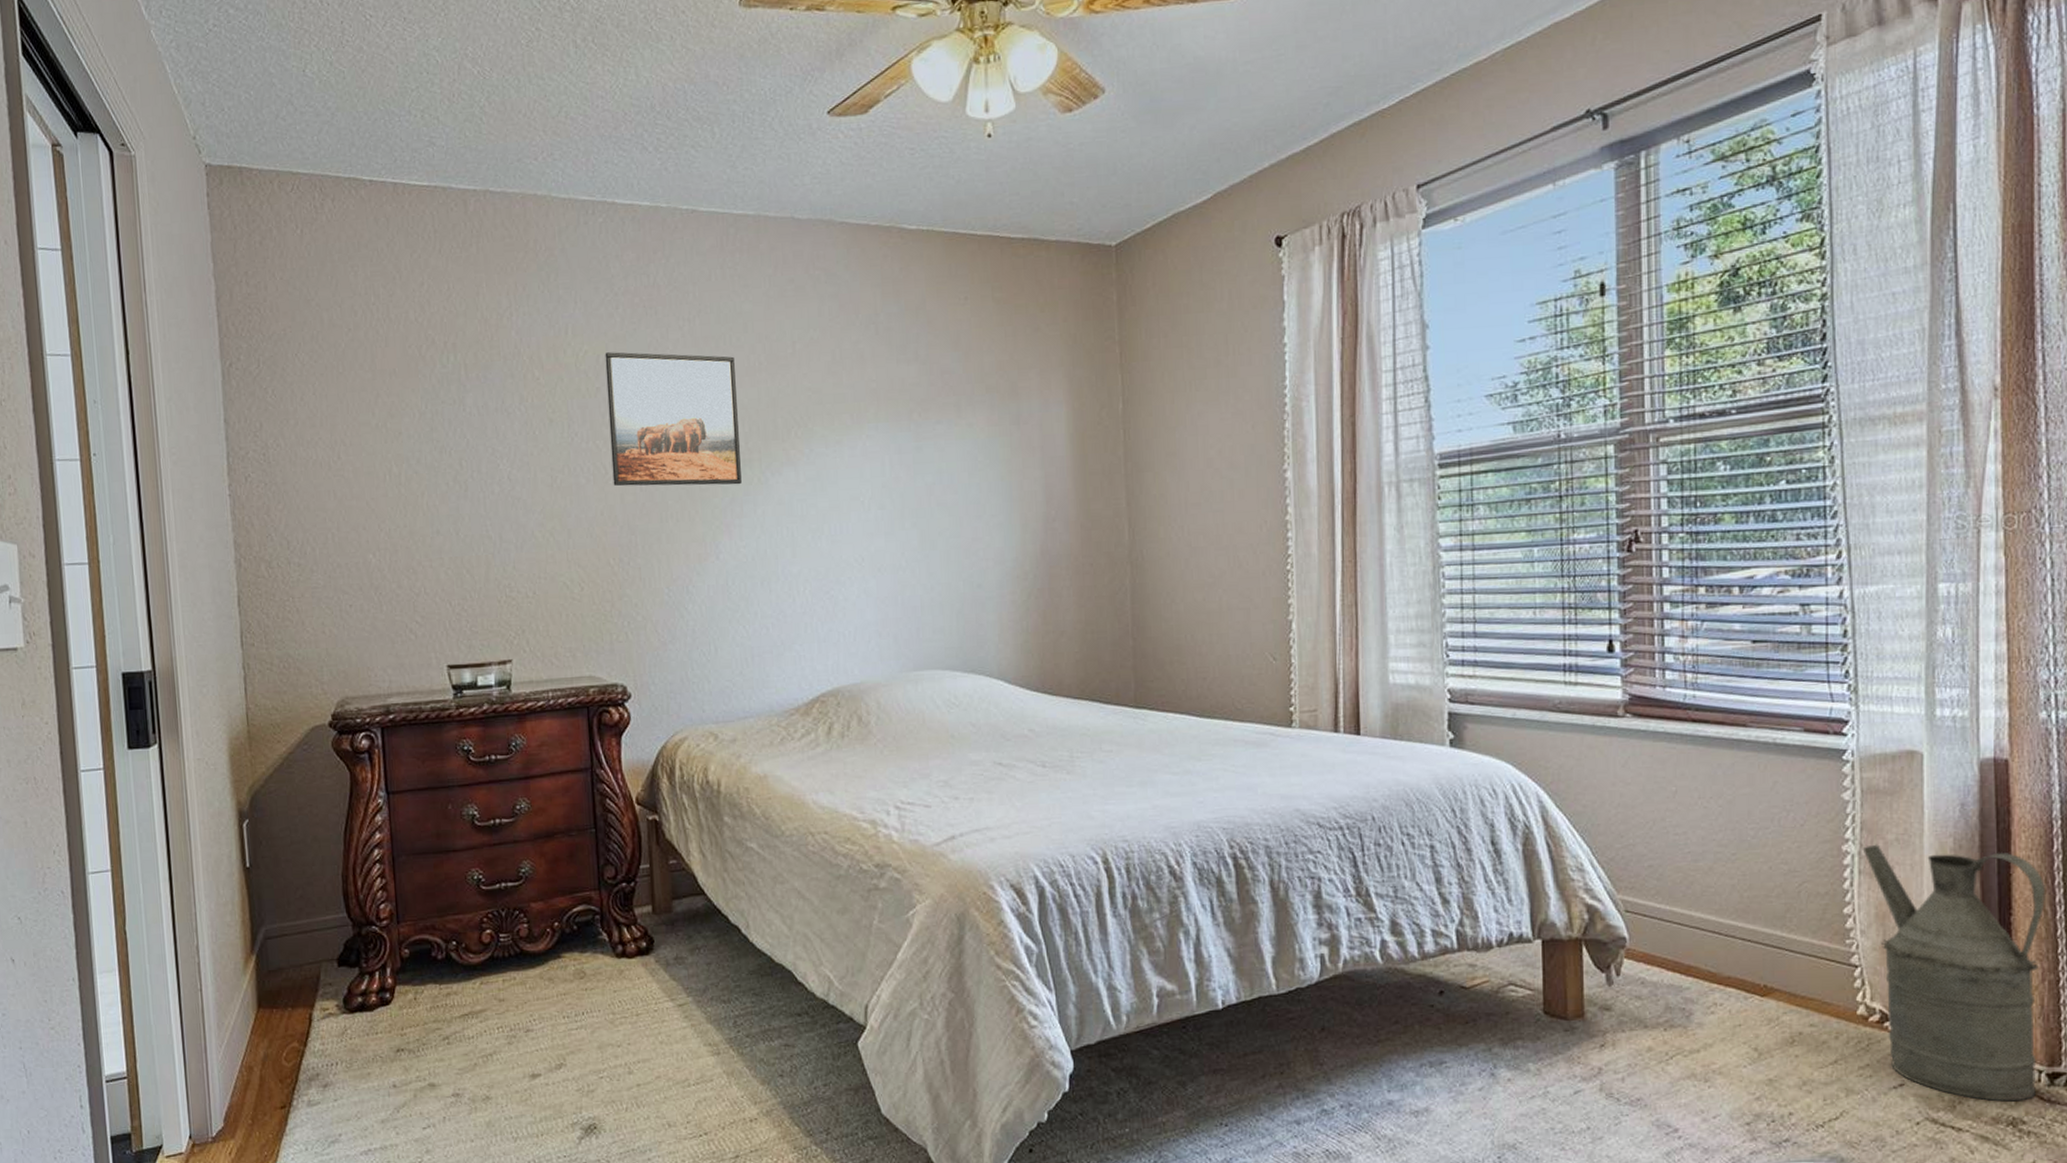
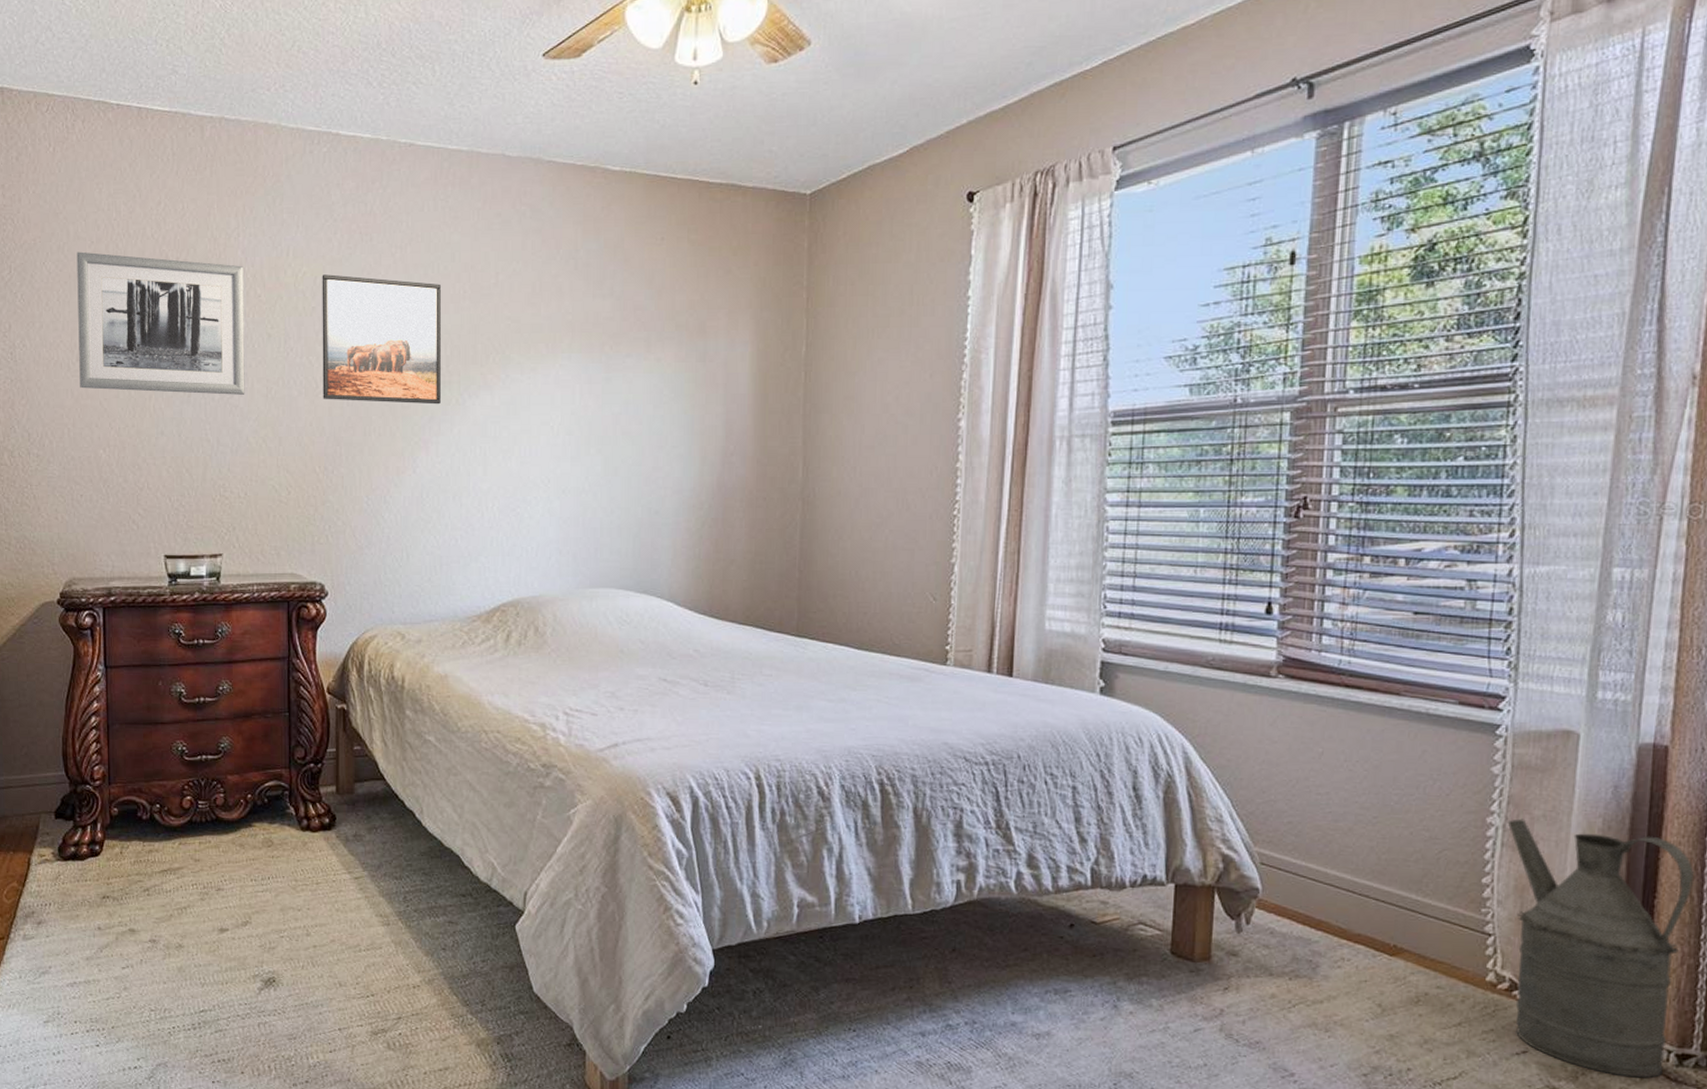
wall art: none [332,340,528,489] -> present [76,251,245,395]

